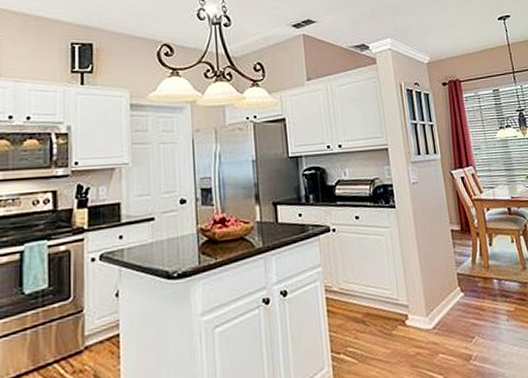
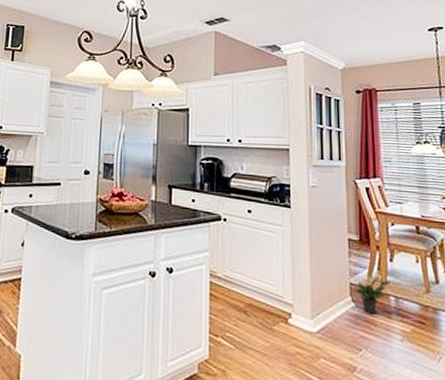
potted plant: none [462,264,492,301] -> present [355,278,391,314]

